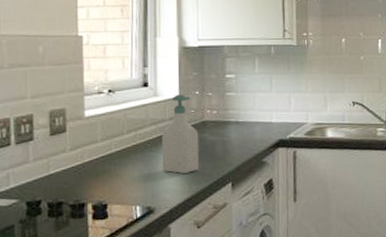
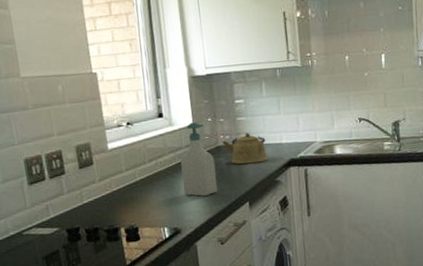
kettle: none [209,109,256,142] -> present [222,132,268,165]

